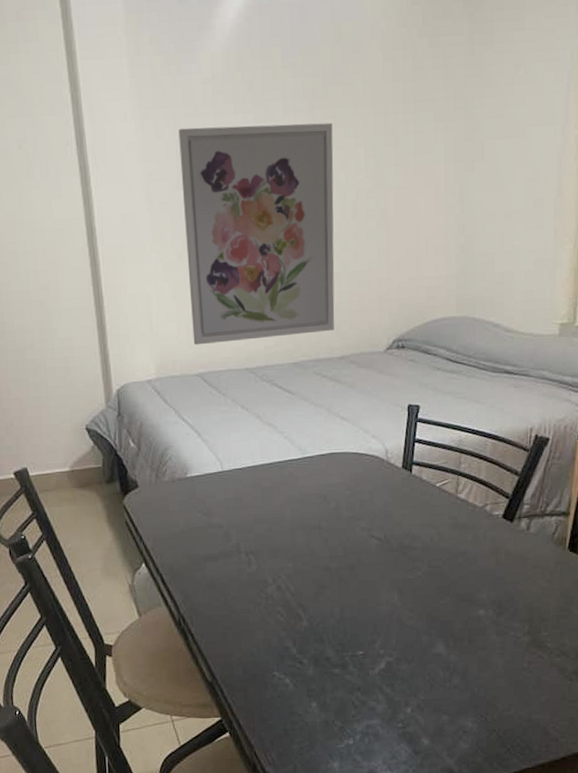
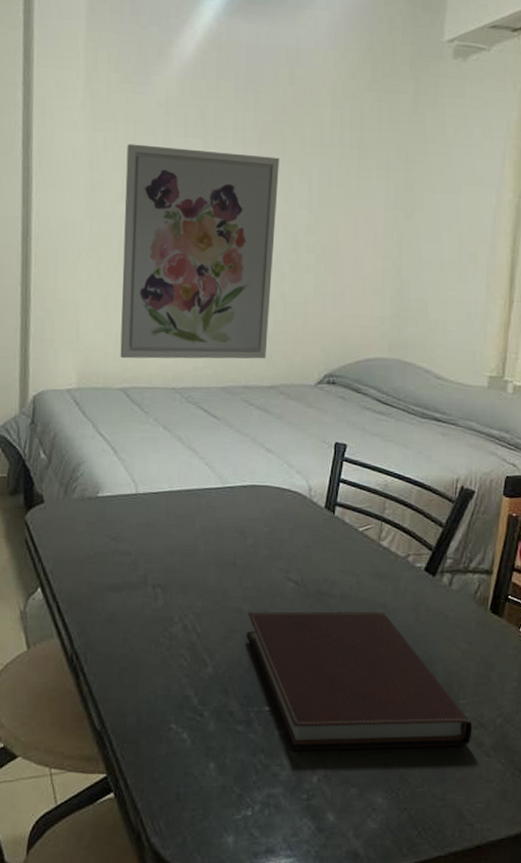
notebook: none [336,559,555,687] -> present [246,611,473,751]

